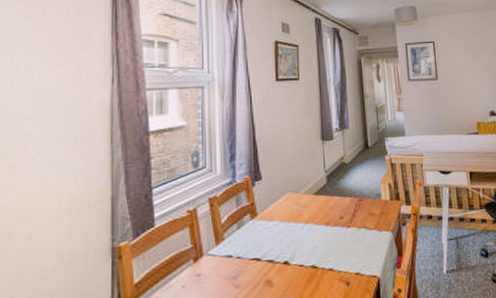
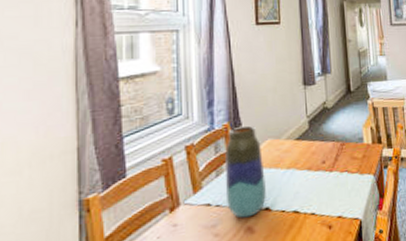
vase: none [246,180,285,271] -> present [225,126,266,219]

